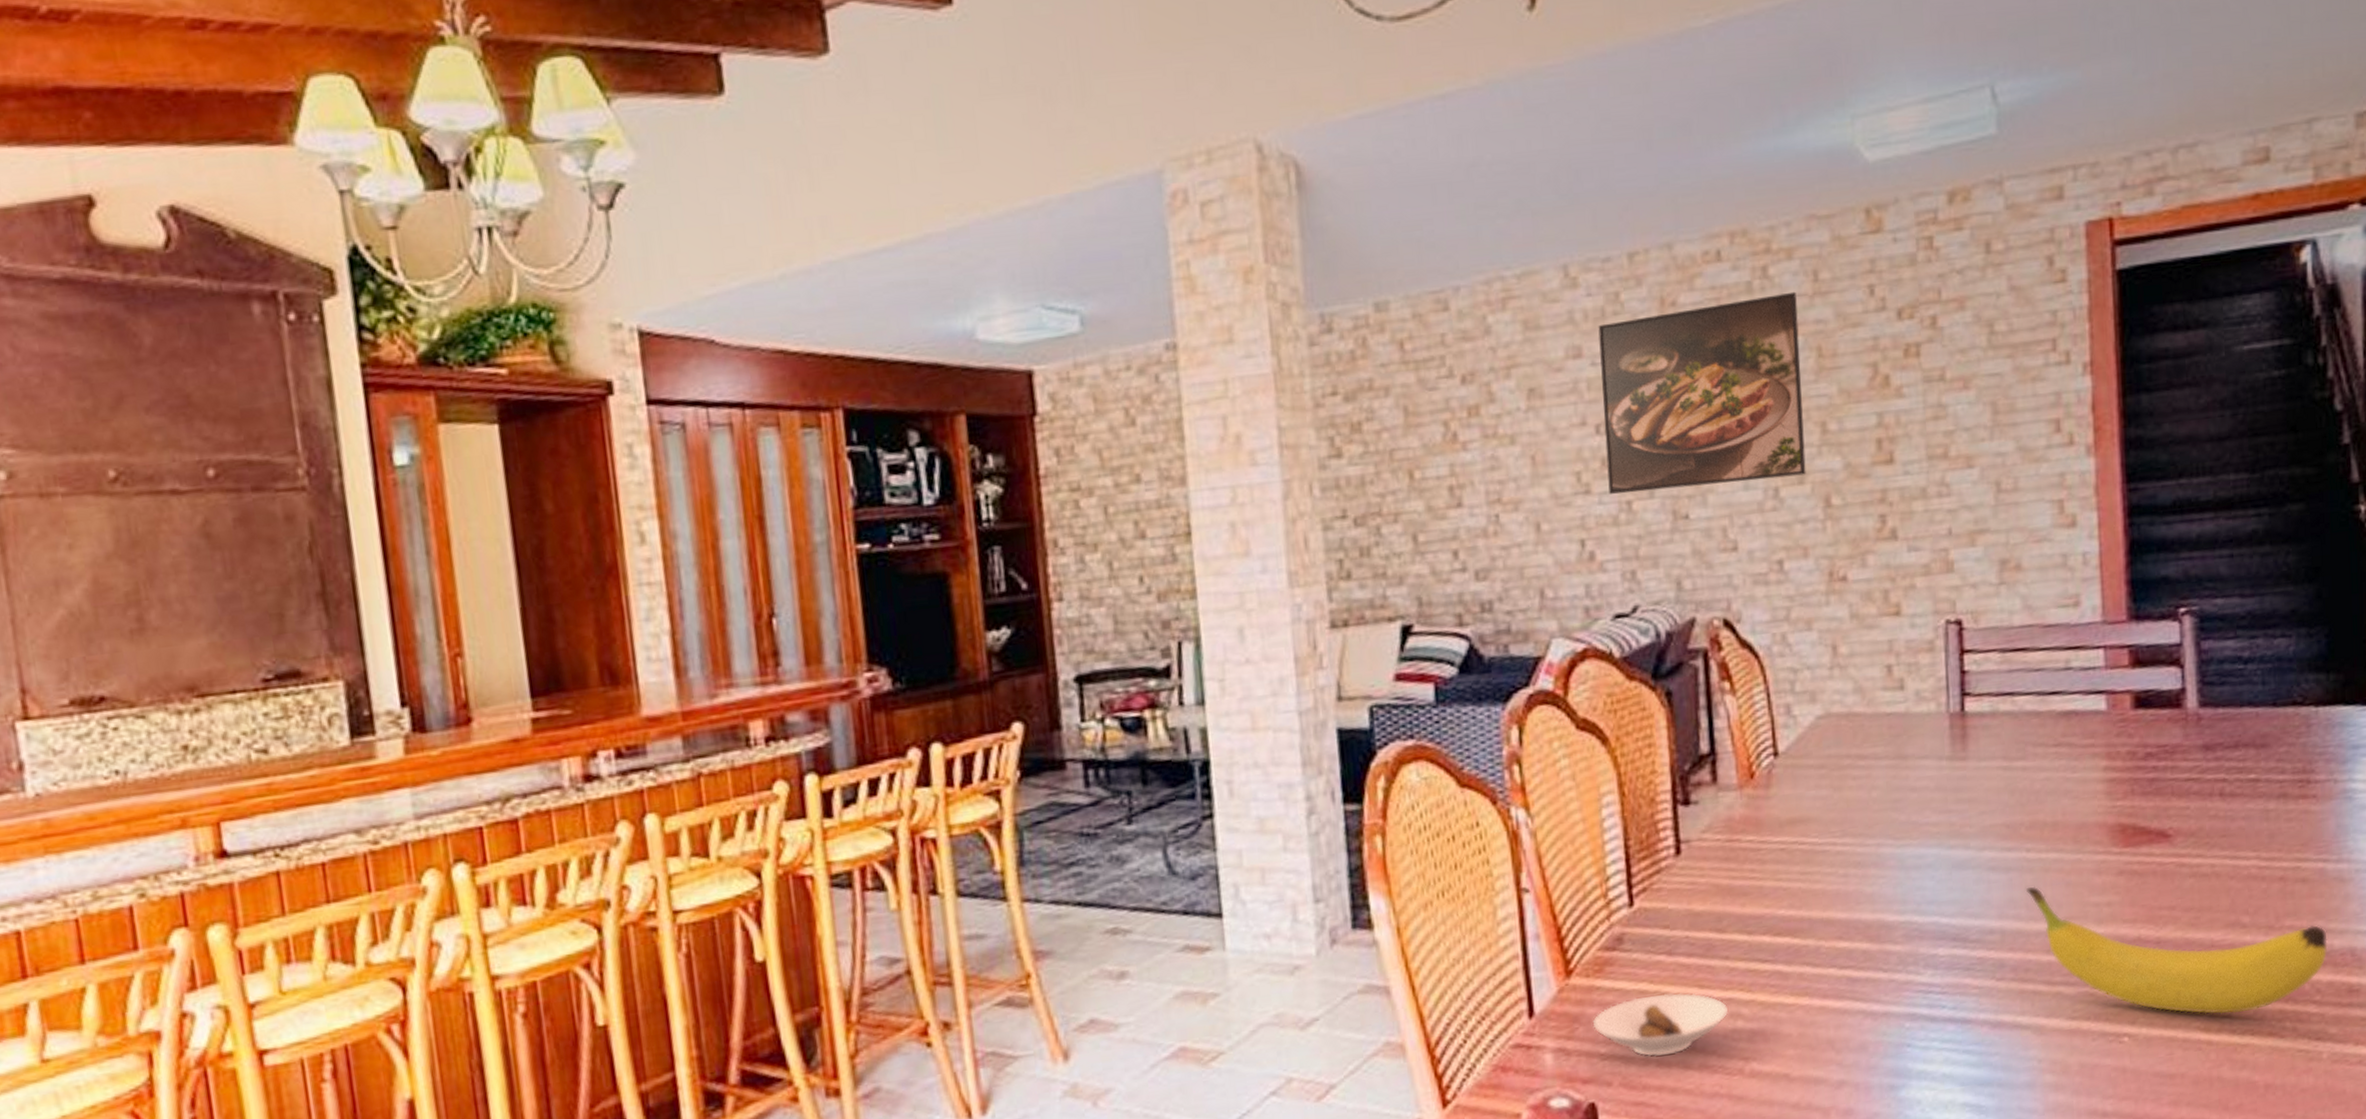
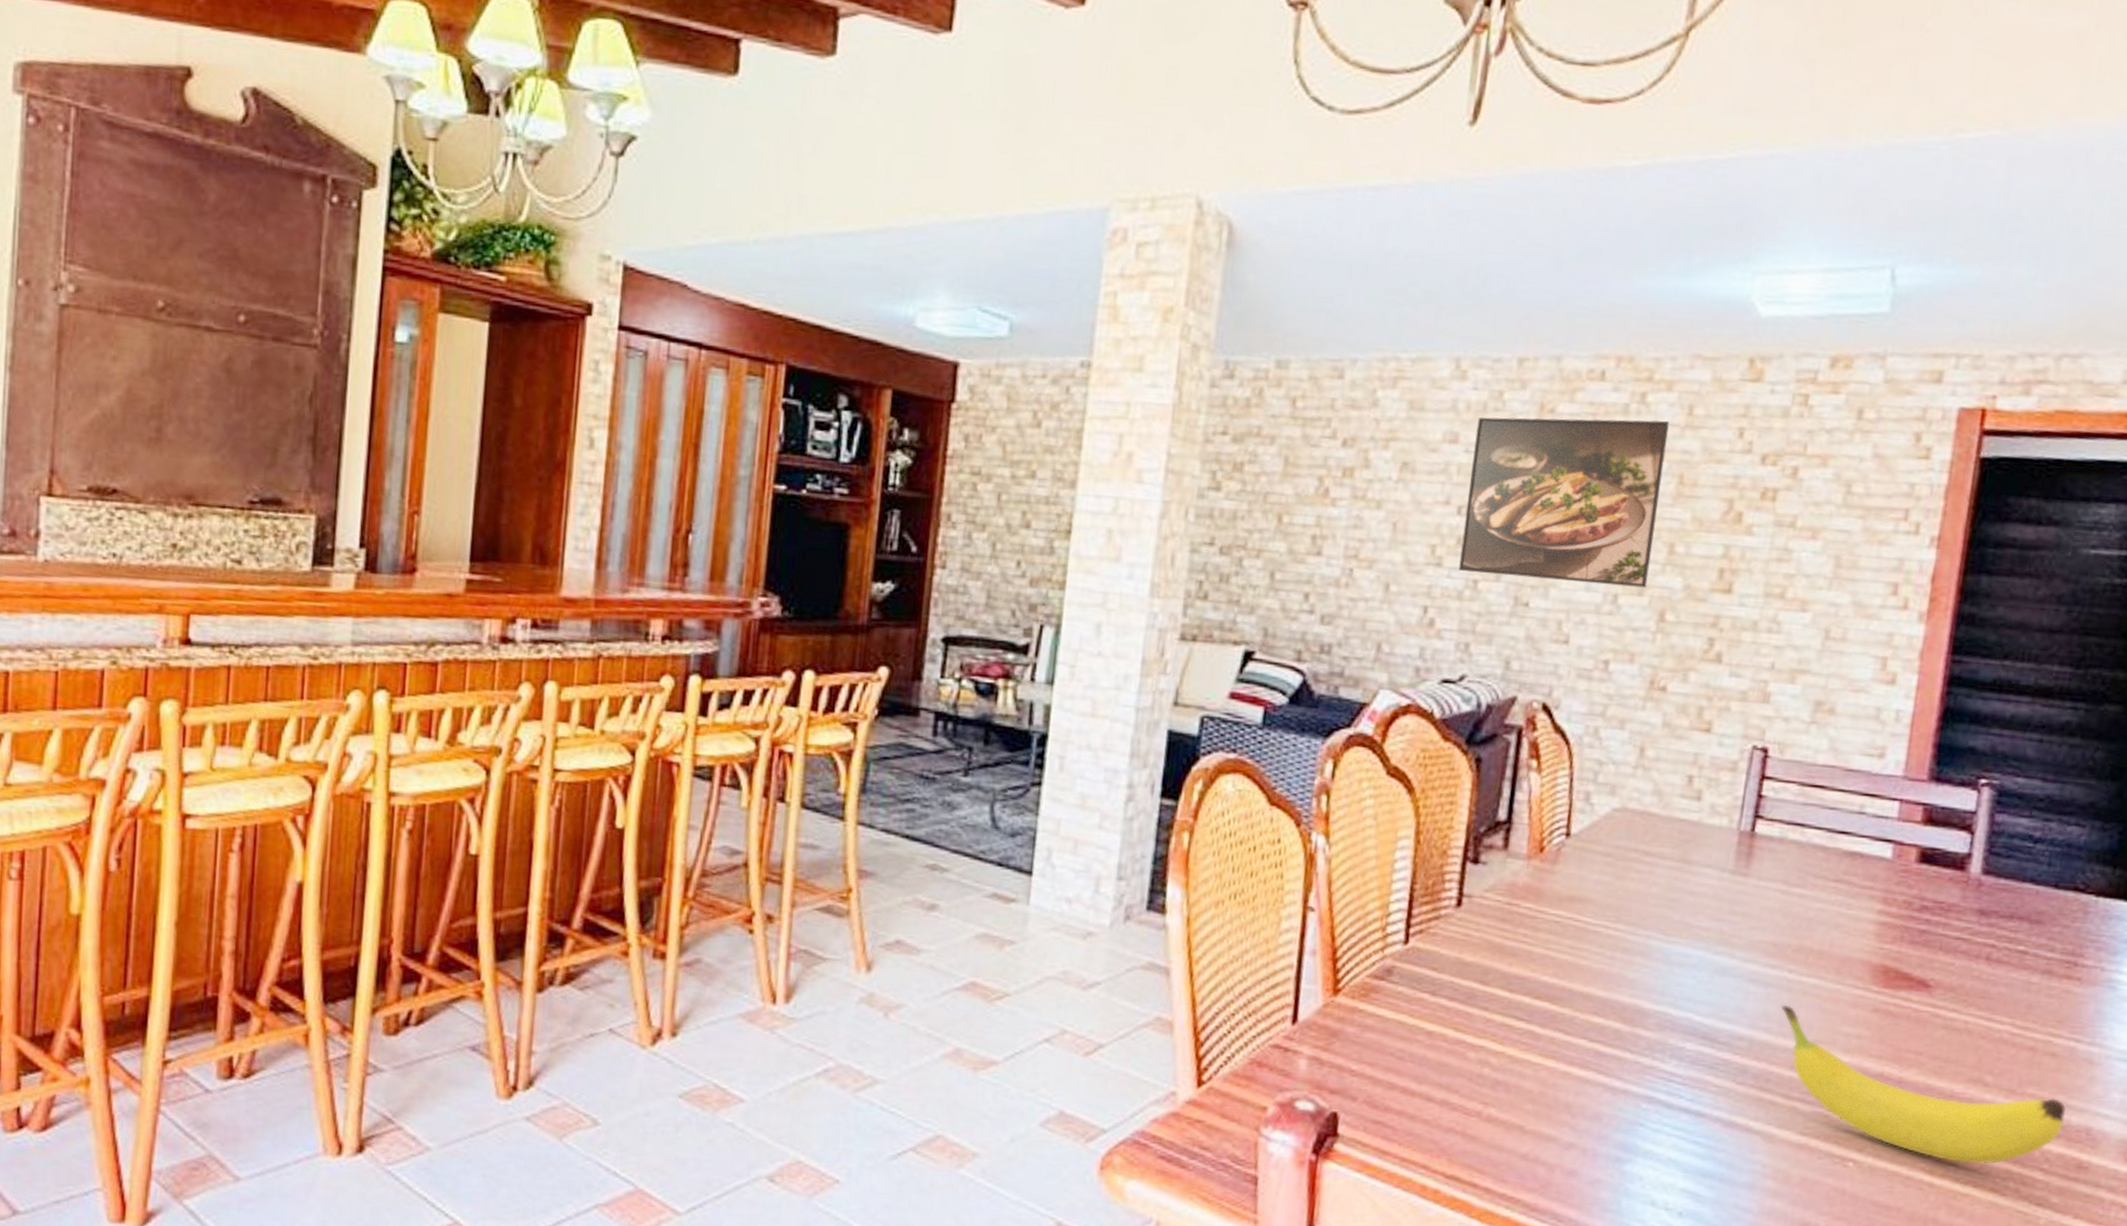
saucer: present [1592,993,1728,1057] -> none [1349,1026,1477,1086]

